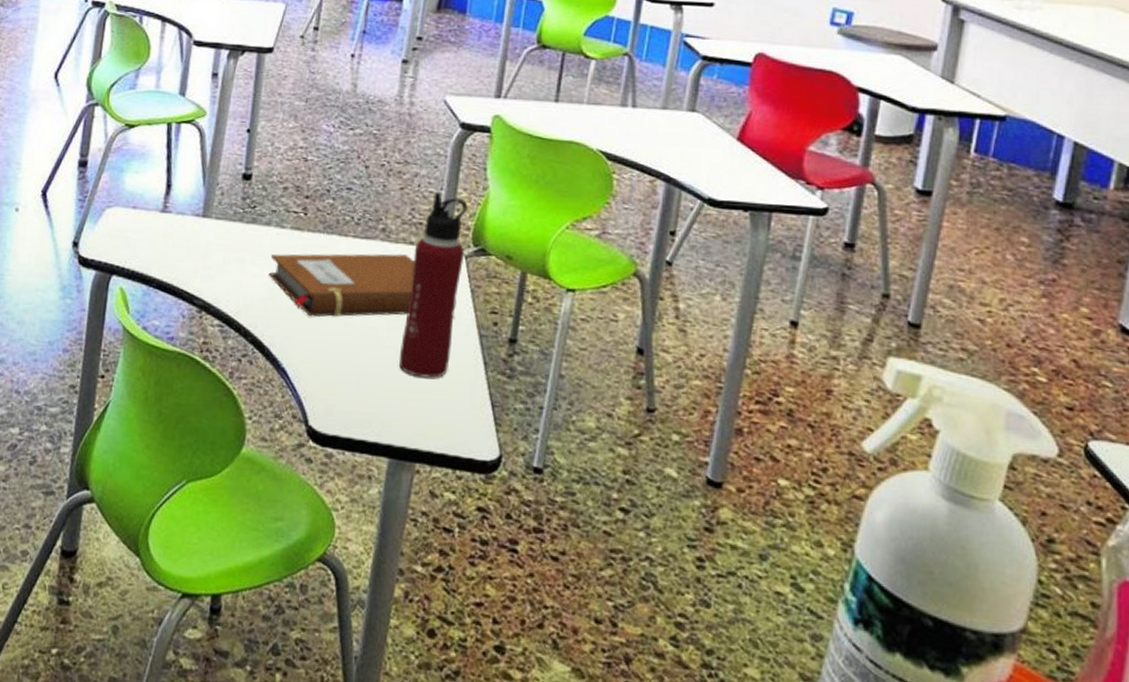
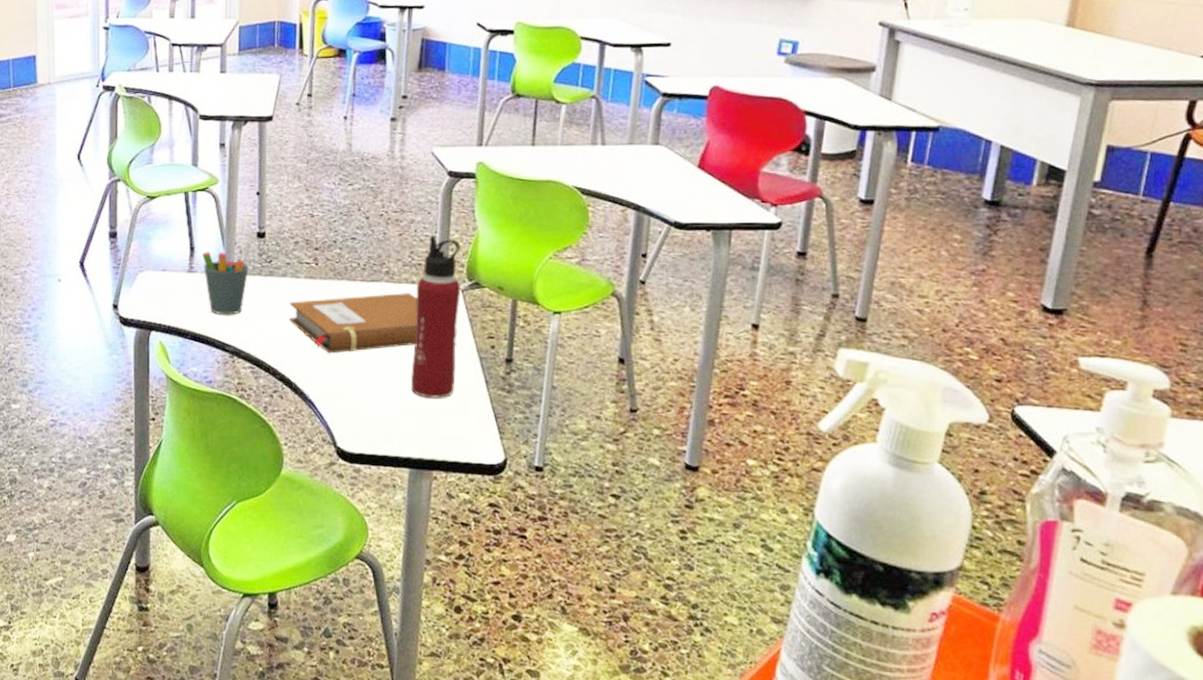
pen holder: none [179,184,235,264] -> present [202,242,251,315]

